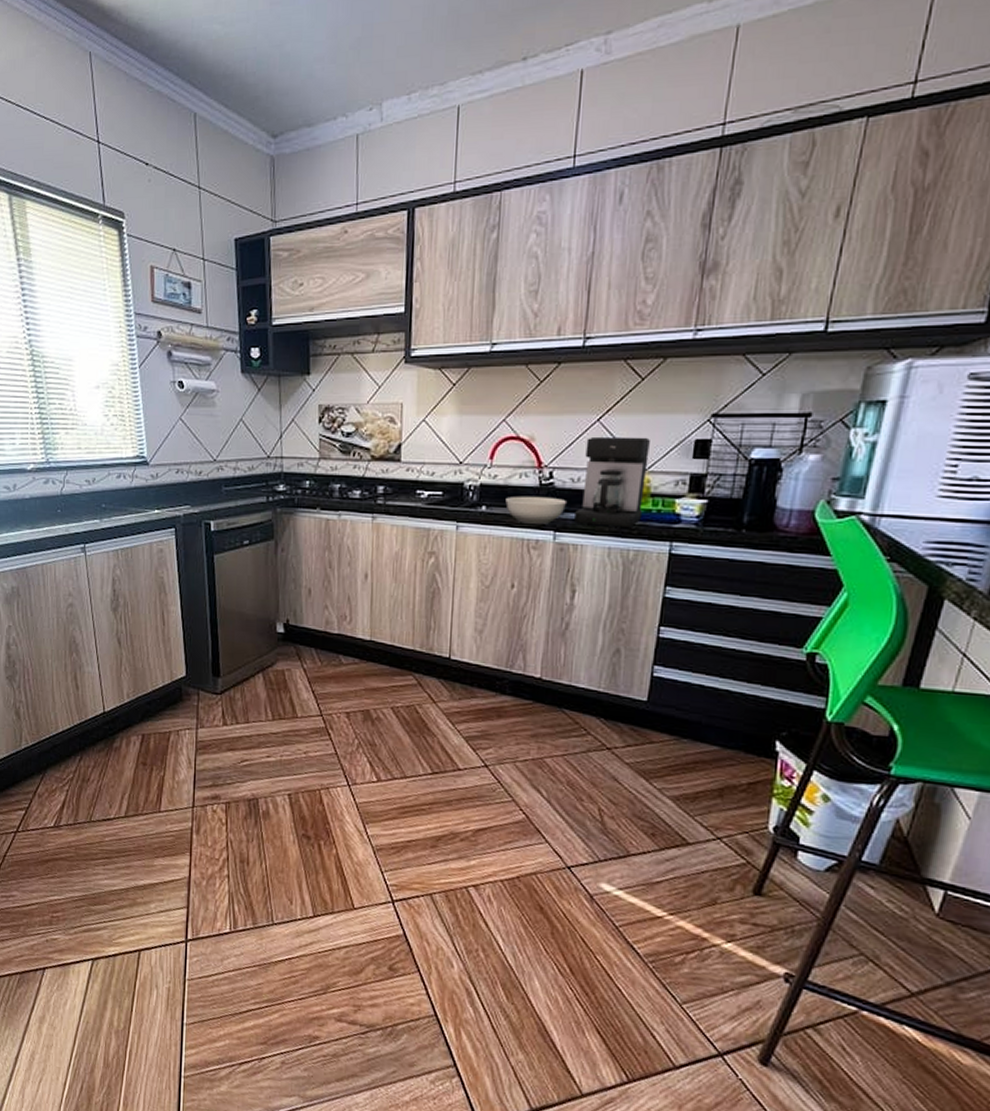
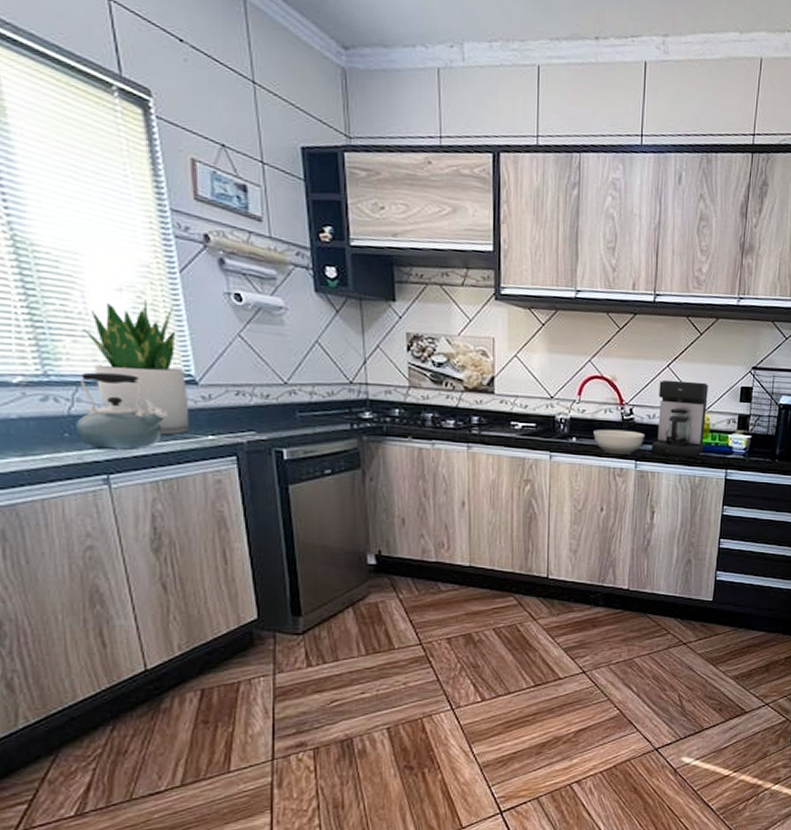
kettle: none [64,458,128,523] -> present [74,372,169,450]
planter: none [72,394,142,510] -> present [83,300,189,436]

